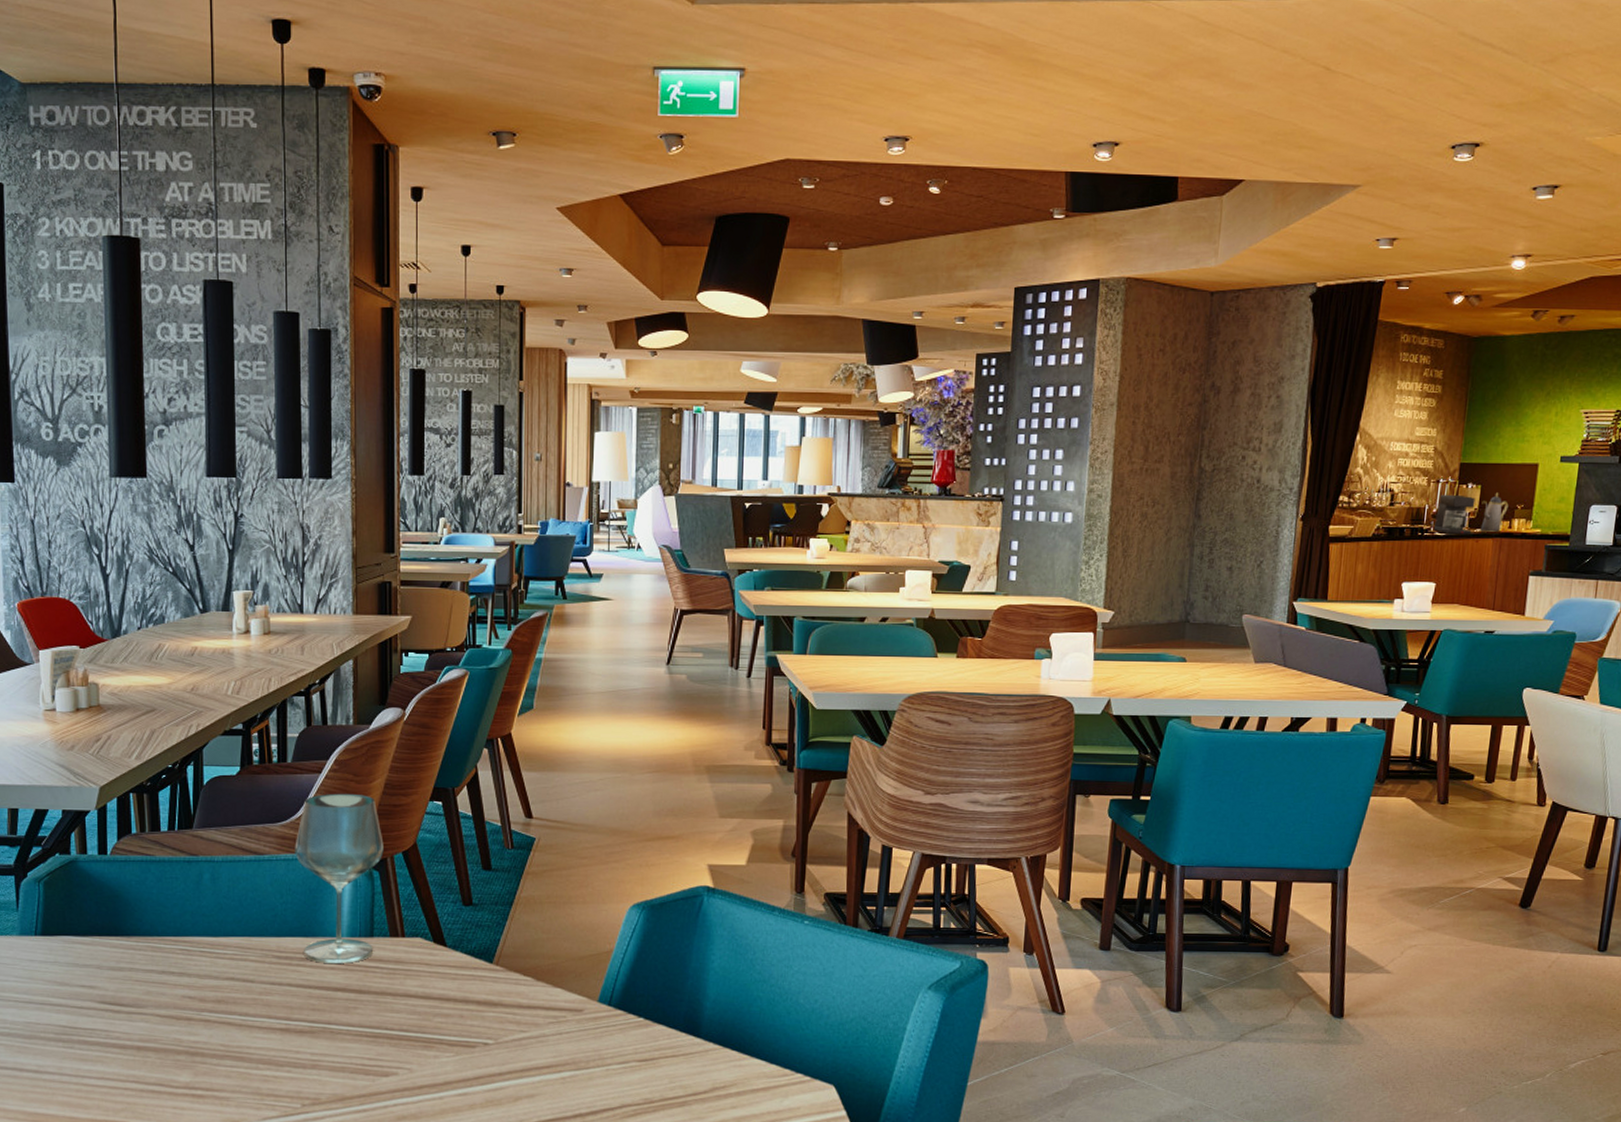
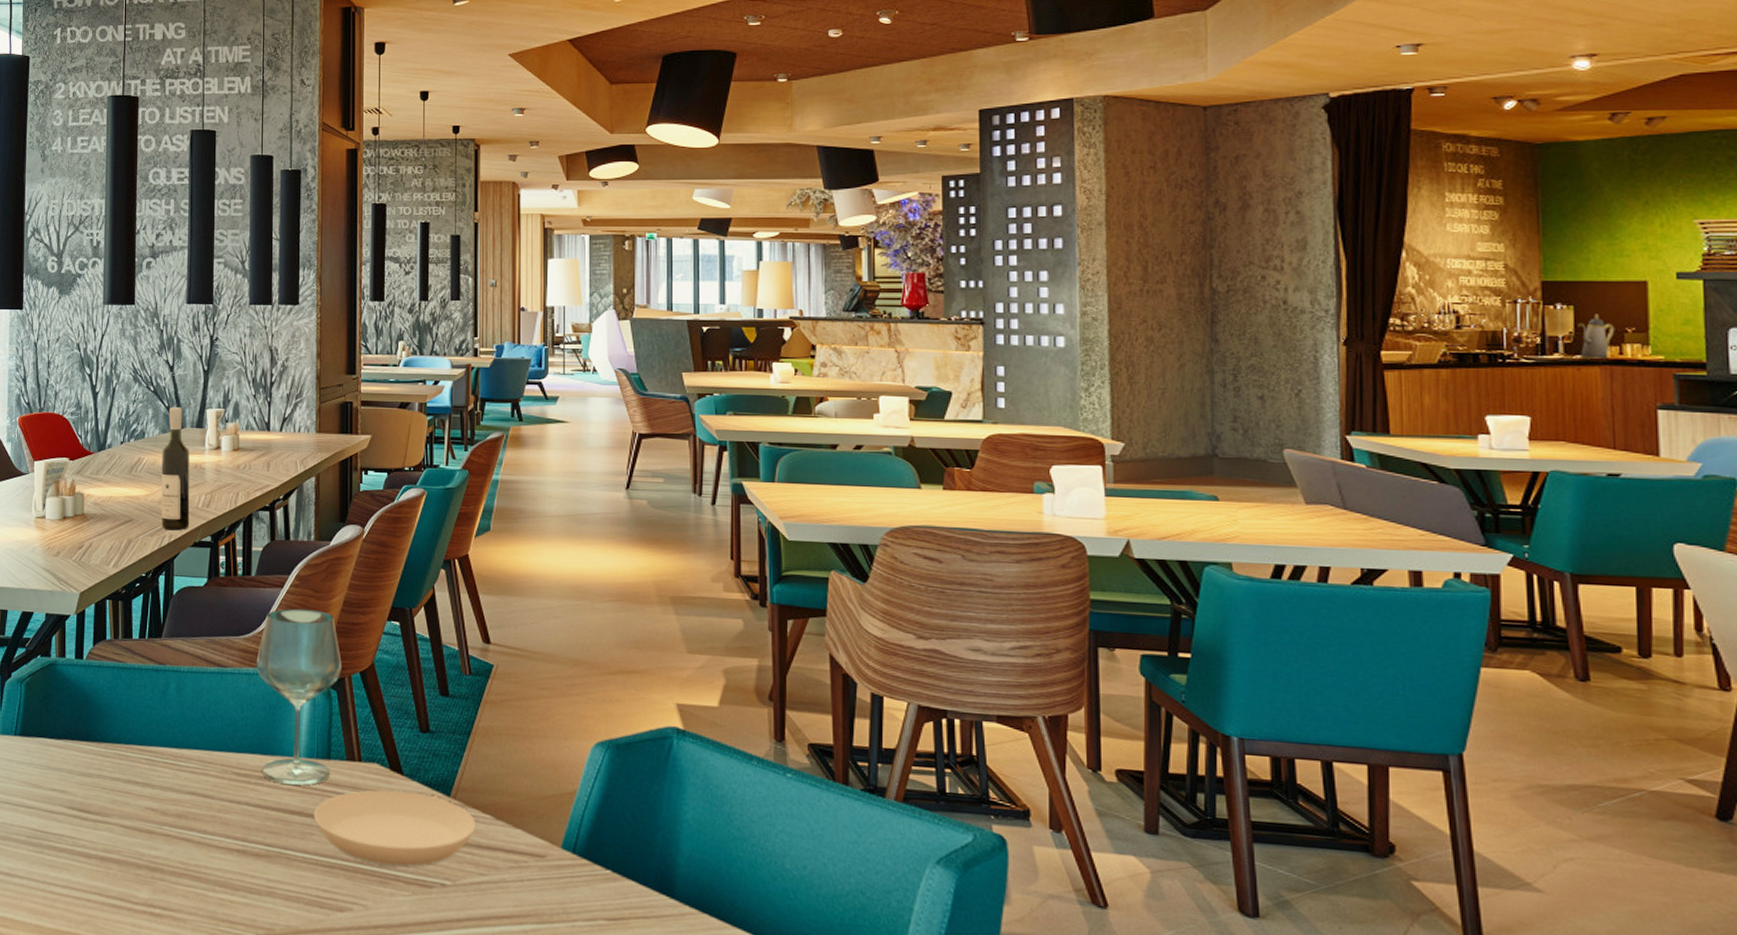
bottle: none [185,589,218,719] -> present [161,407,190,531]
saucer: none [357,961,517,1032] -> present [313,790,476,867]
coffee maker: present [1433,494,1476,535] -> none [1517,316,1570,363]

